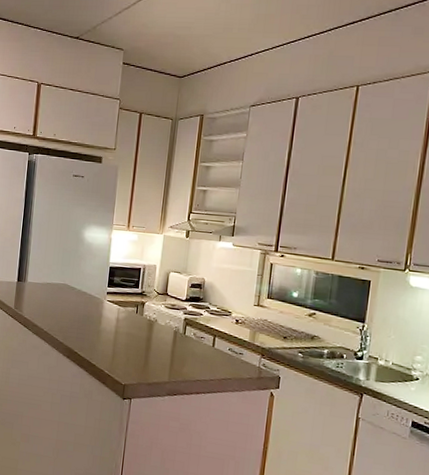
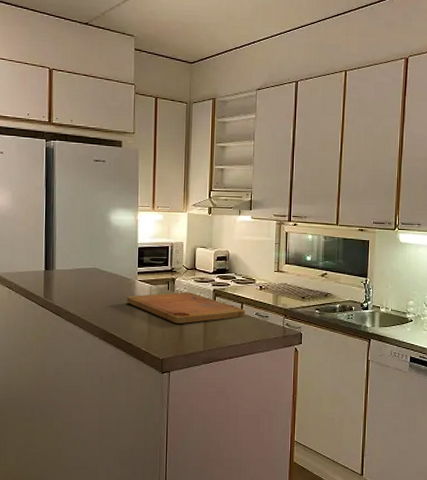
cutting board: none [93,315,218,352] -> present [127,292,245,324]

